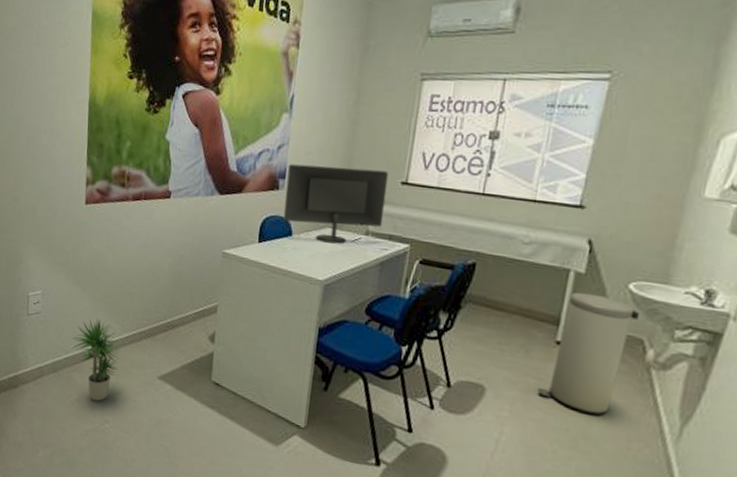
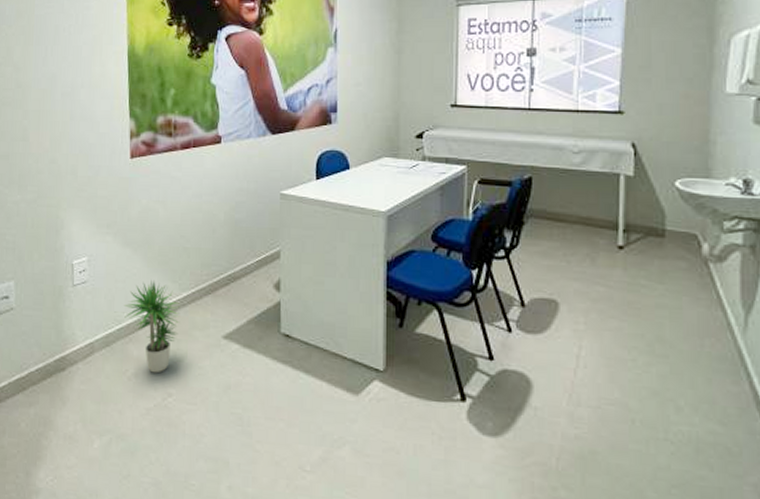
computer monitor: present [284,164,389,244] -> none [338,95,438,173]
pedal bin: present [537,292,640,417] -> none [609,194,690,317]

